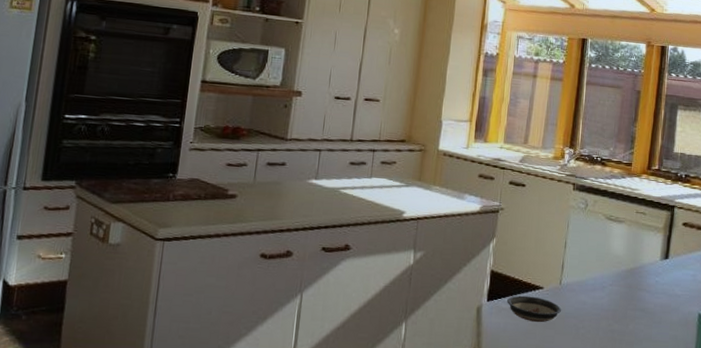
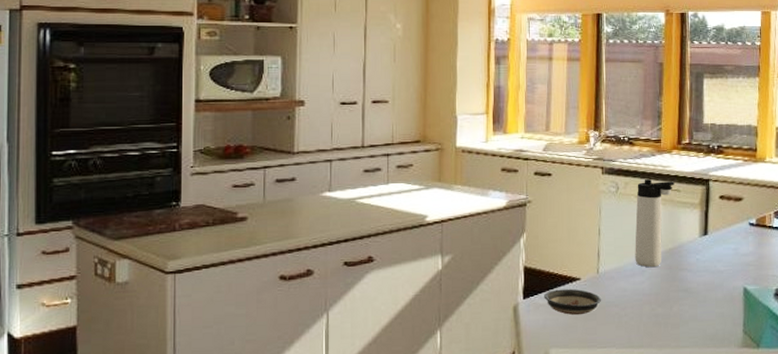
thermos bottle: none [597,199,641,285] -> present [635,179,674,268]

